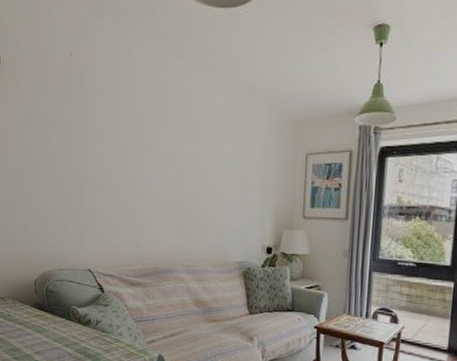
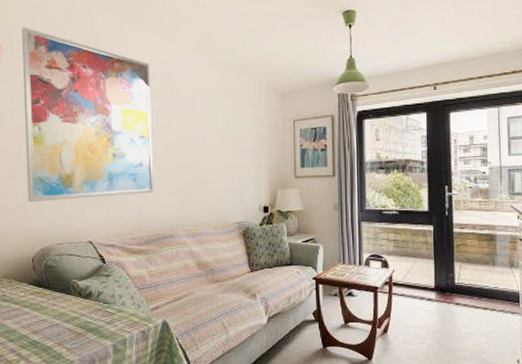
wall art: none [21,37,154,226] -> present [21,27,154,203]

